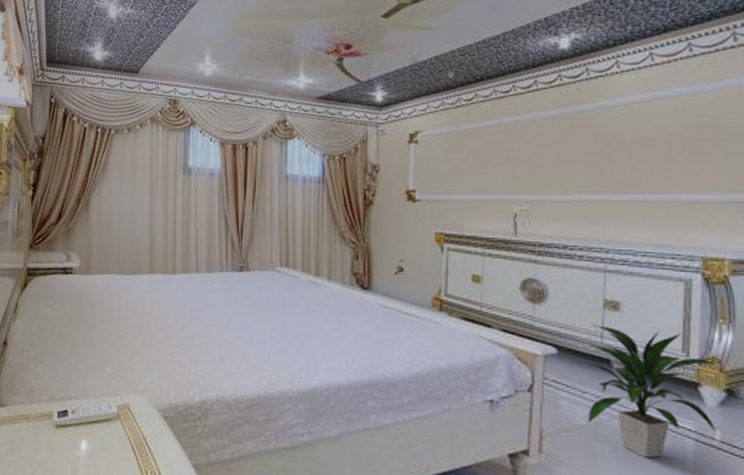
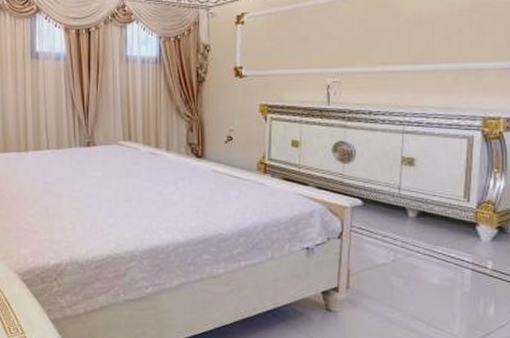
indoor plant: present [587,325,722,459] -> none [386,179,495,287]

